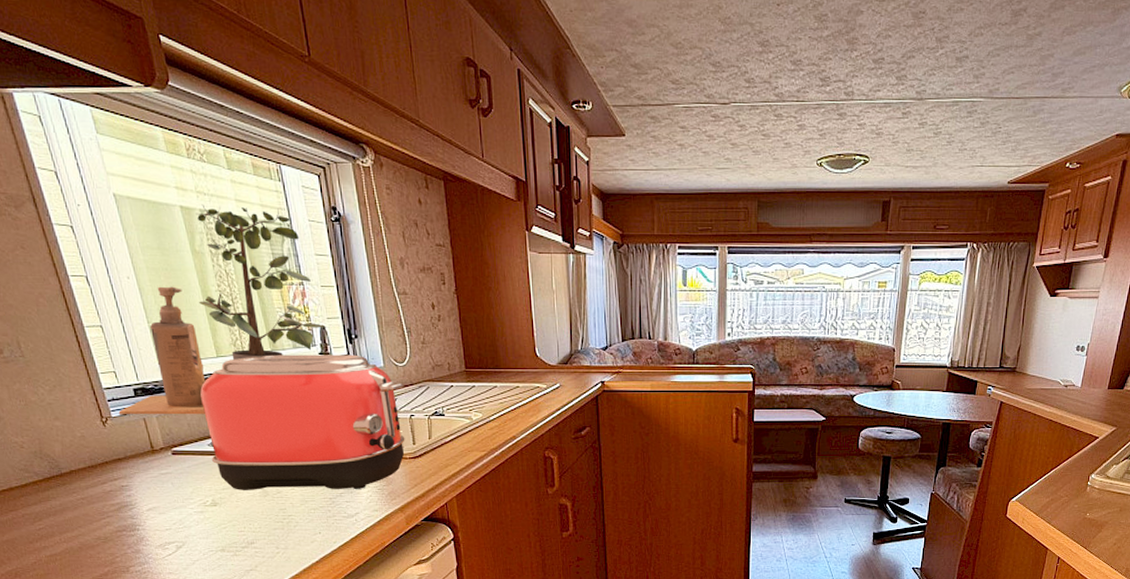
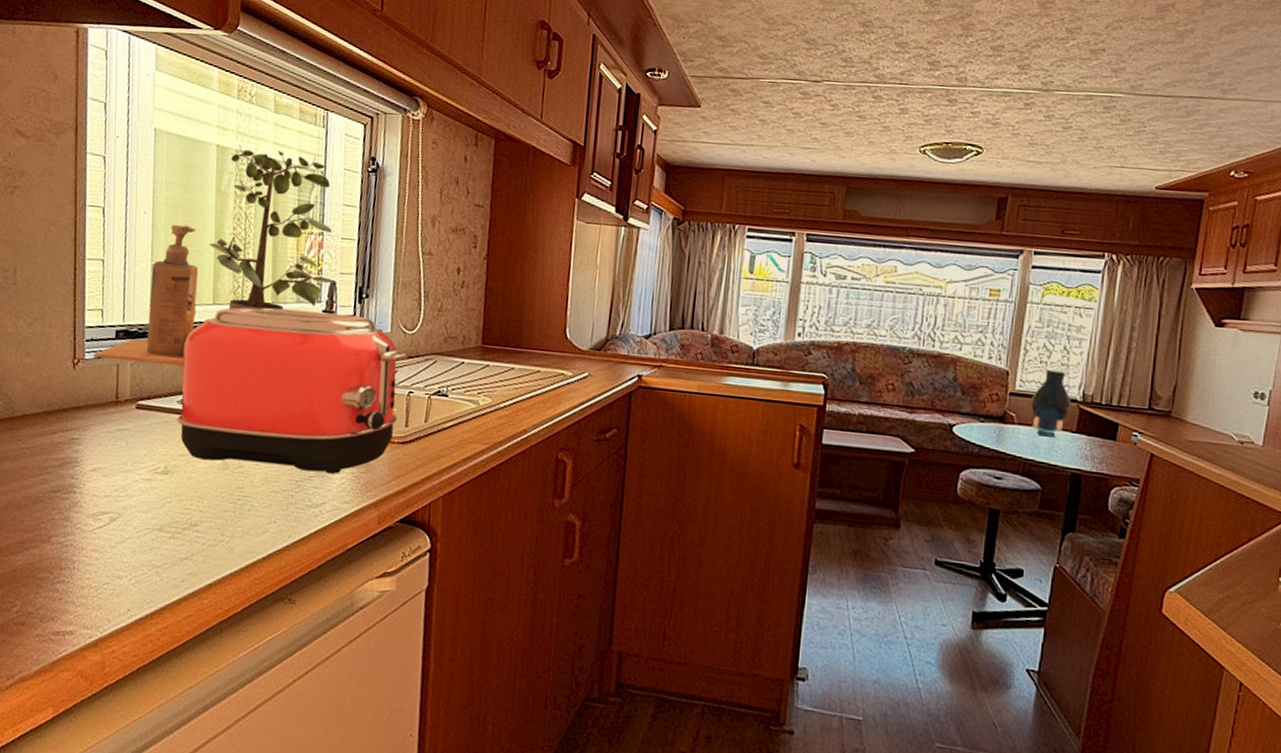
vase: none [912,345,943,397] -> present [1031,370,1072,437]

